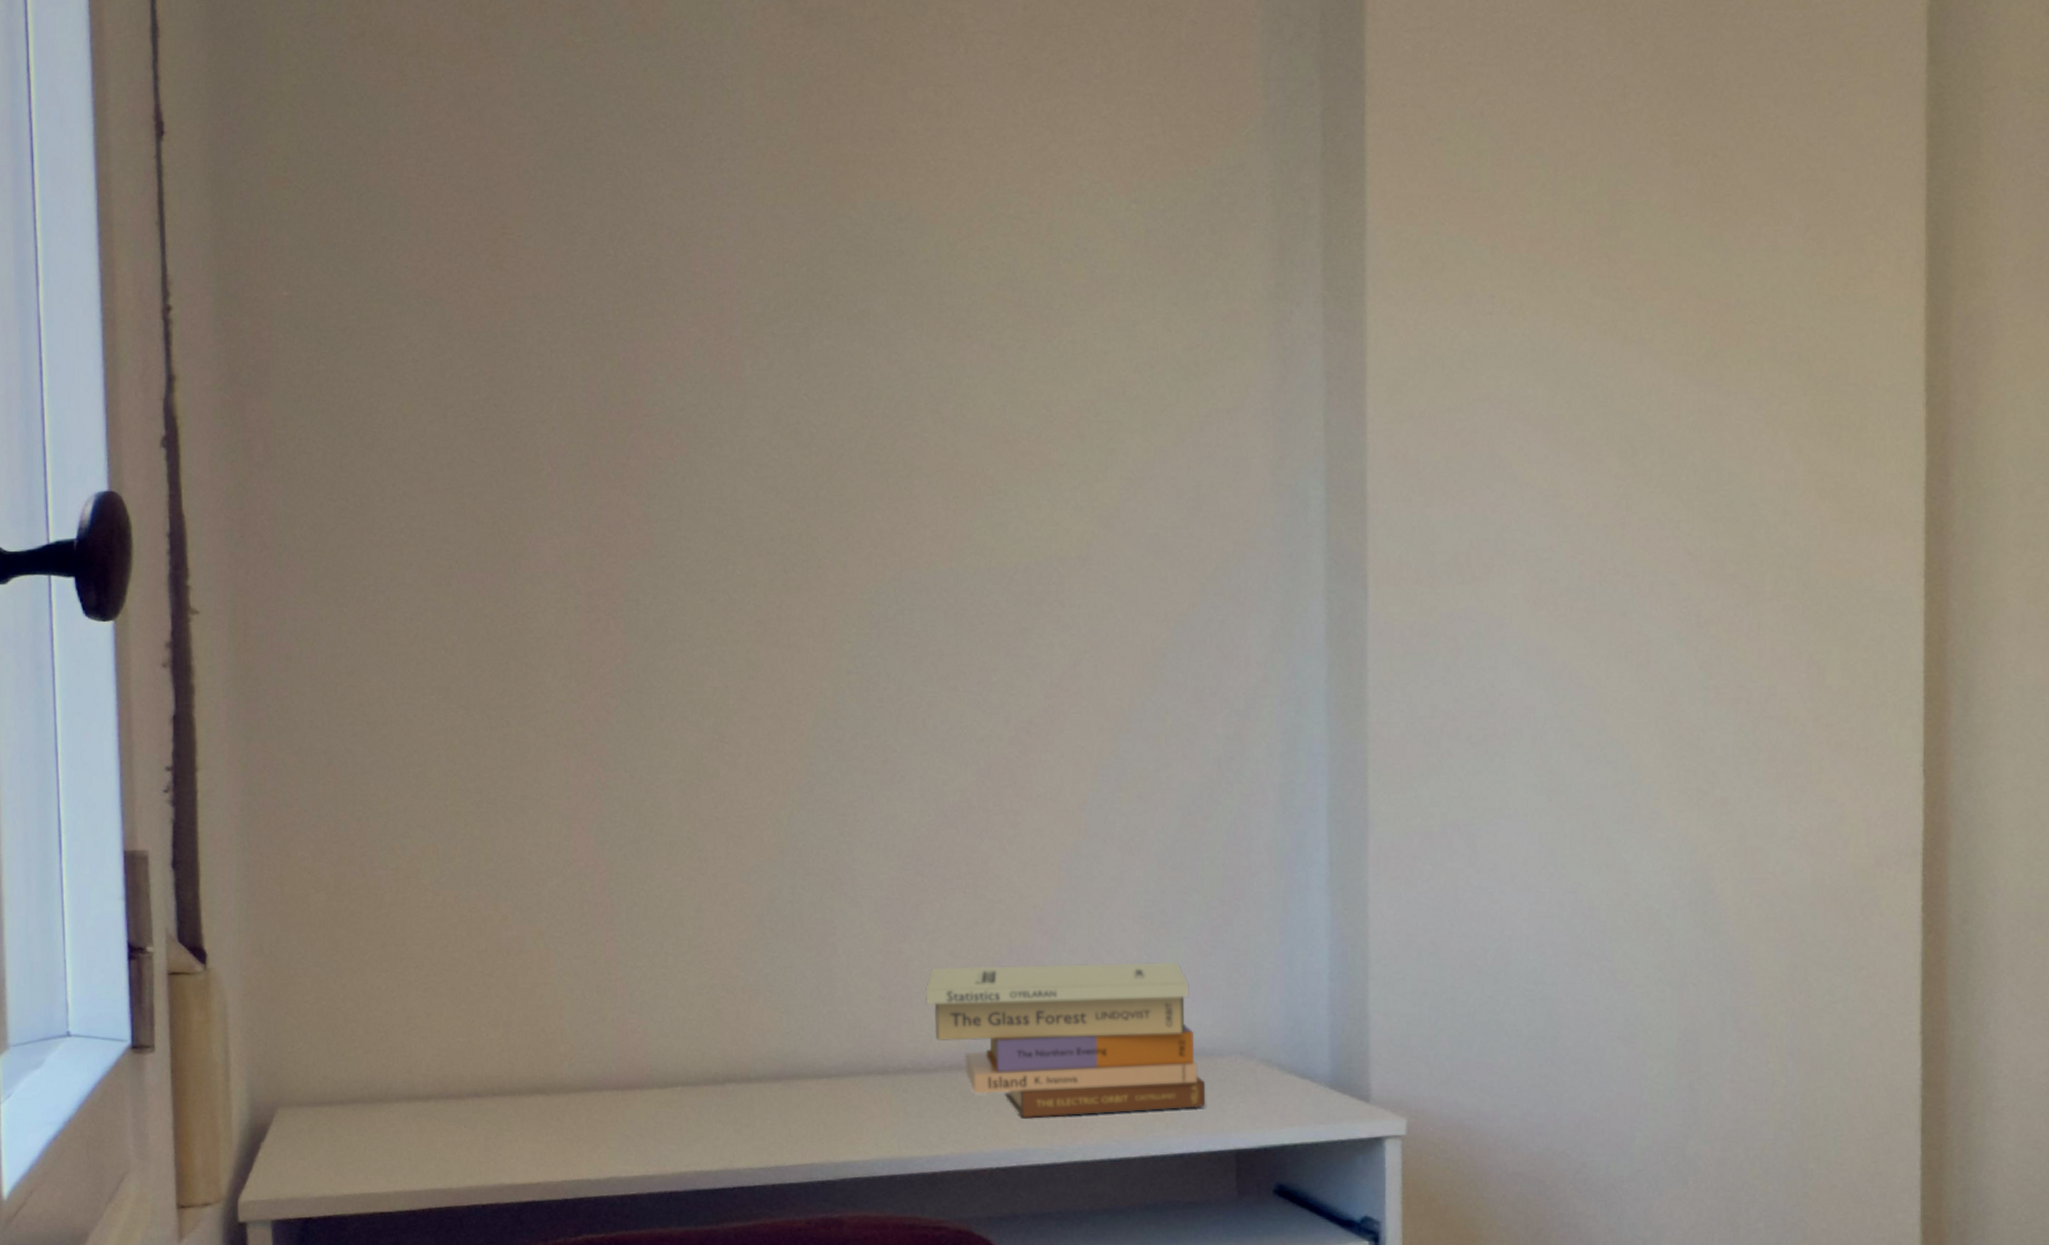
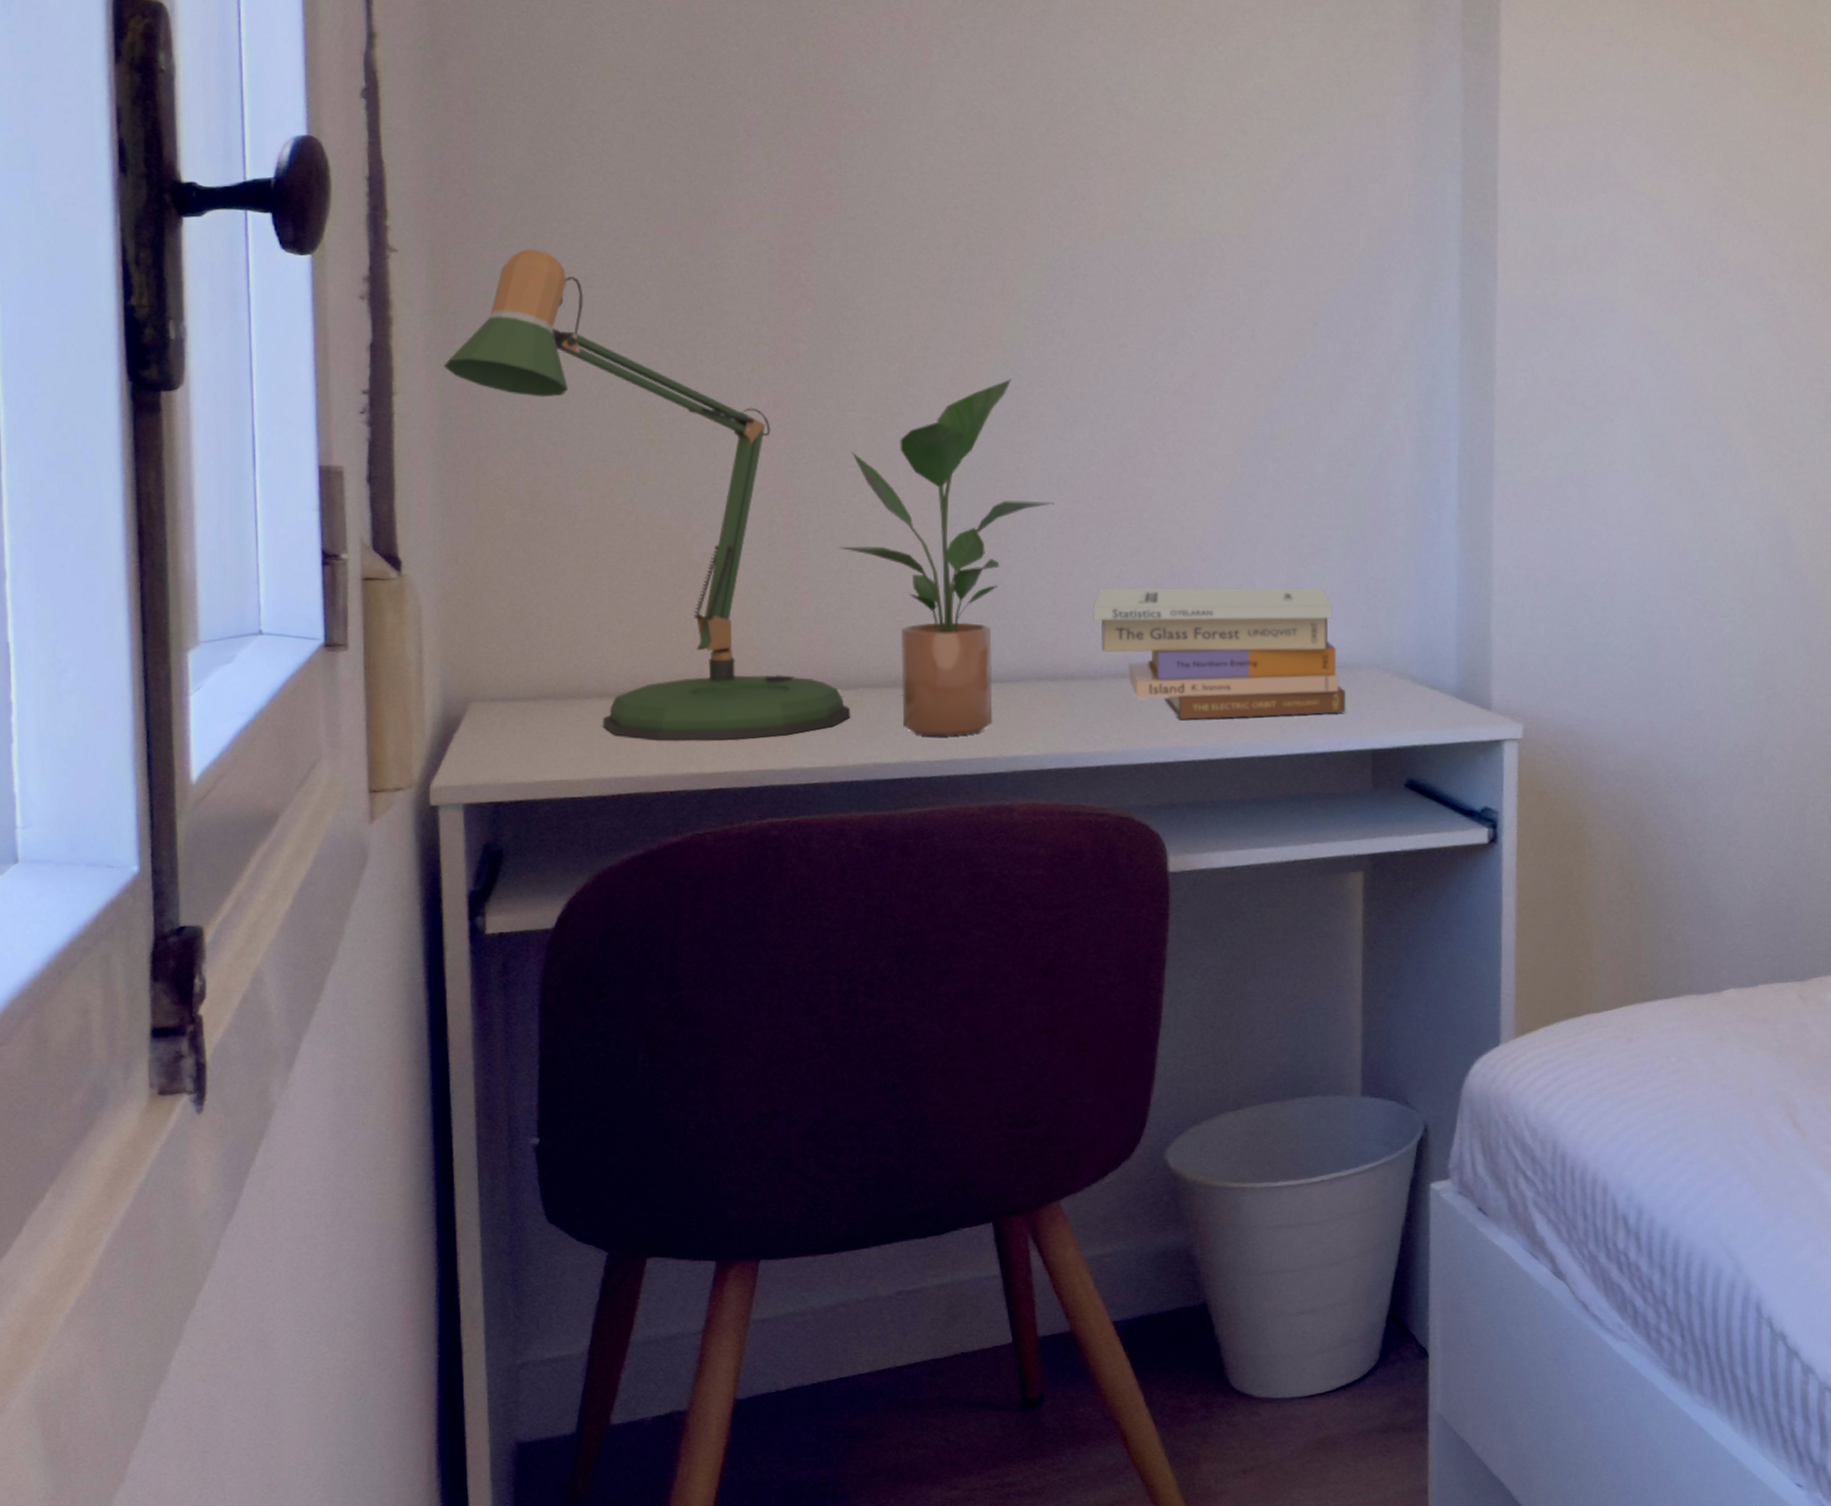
desk lamp: none [246,605,669,1150] -> present [443,249,851,743]
potted plant: none [653,731,882,1140] -> present [838,379,1055,737]

